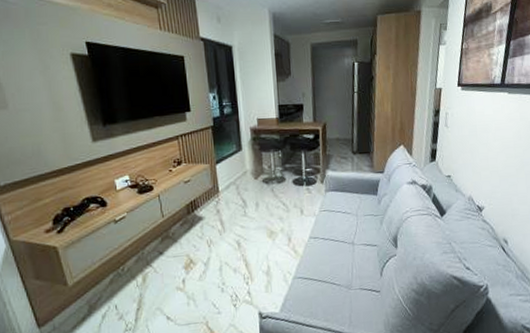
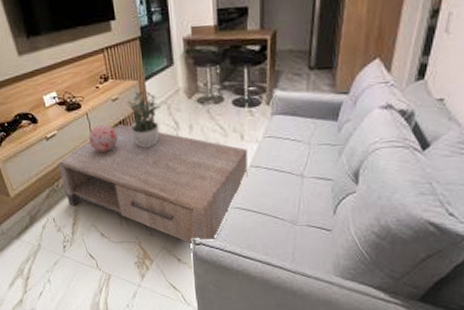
coffee table: none [124,204,308,319] -> present [57,124,248,245]
decorative sphere: none [160,204,188,233] -> present [89,124,118,153]
potted plant: none [198,174,230,225] -> present [126,91,160,147]

